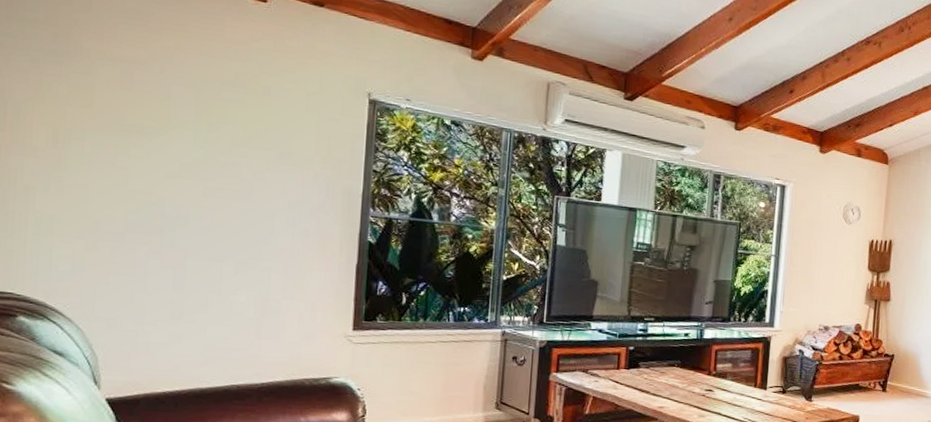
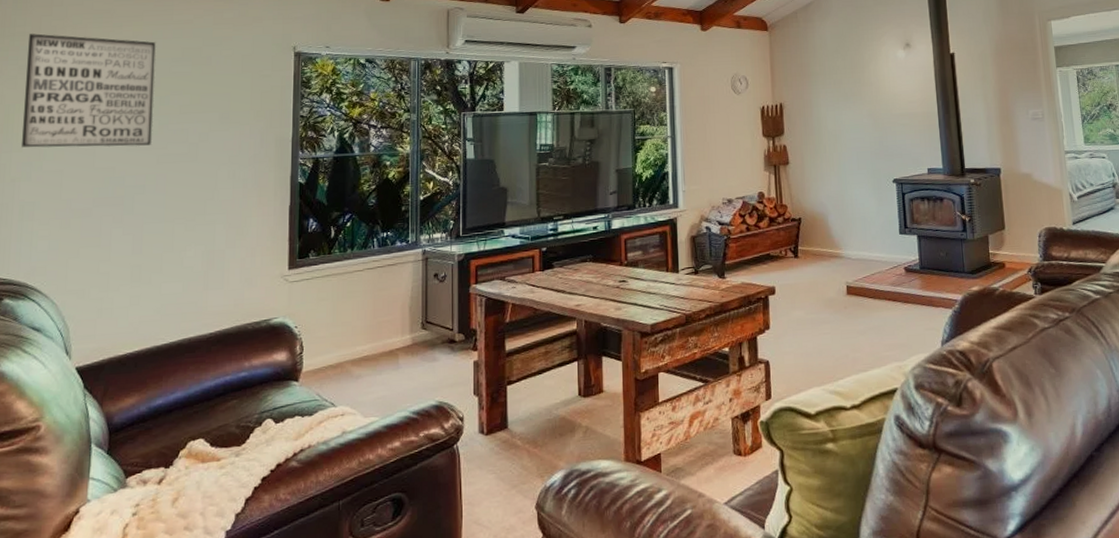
wall art: none [36,22,203,175] -> present [22,33,156,148]

